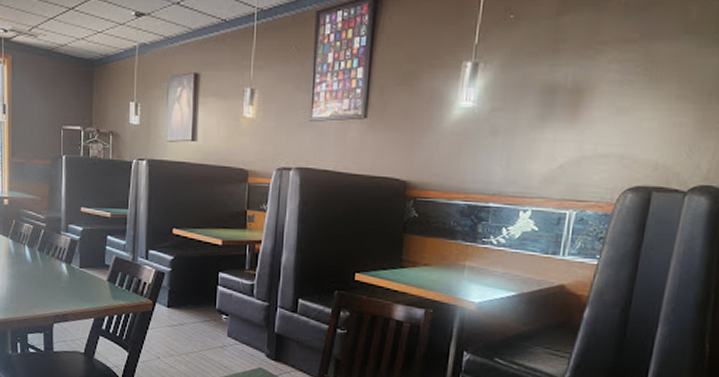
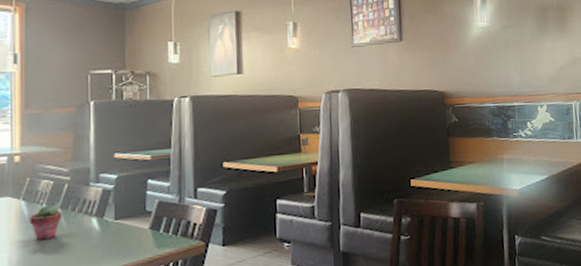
potted succulent: none [15,246,39,276] -> present [29,204,62,241]

